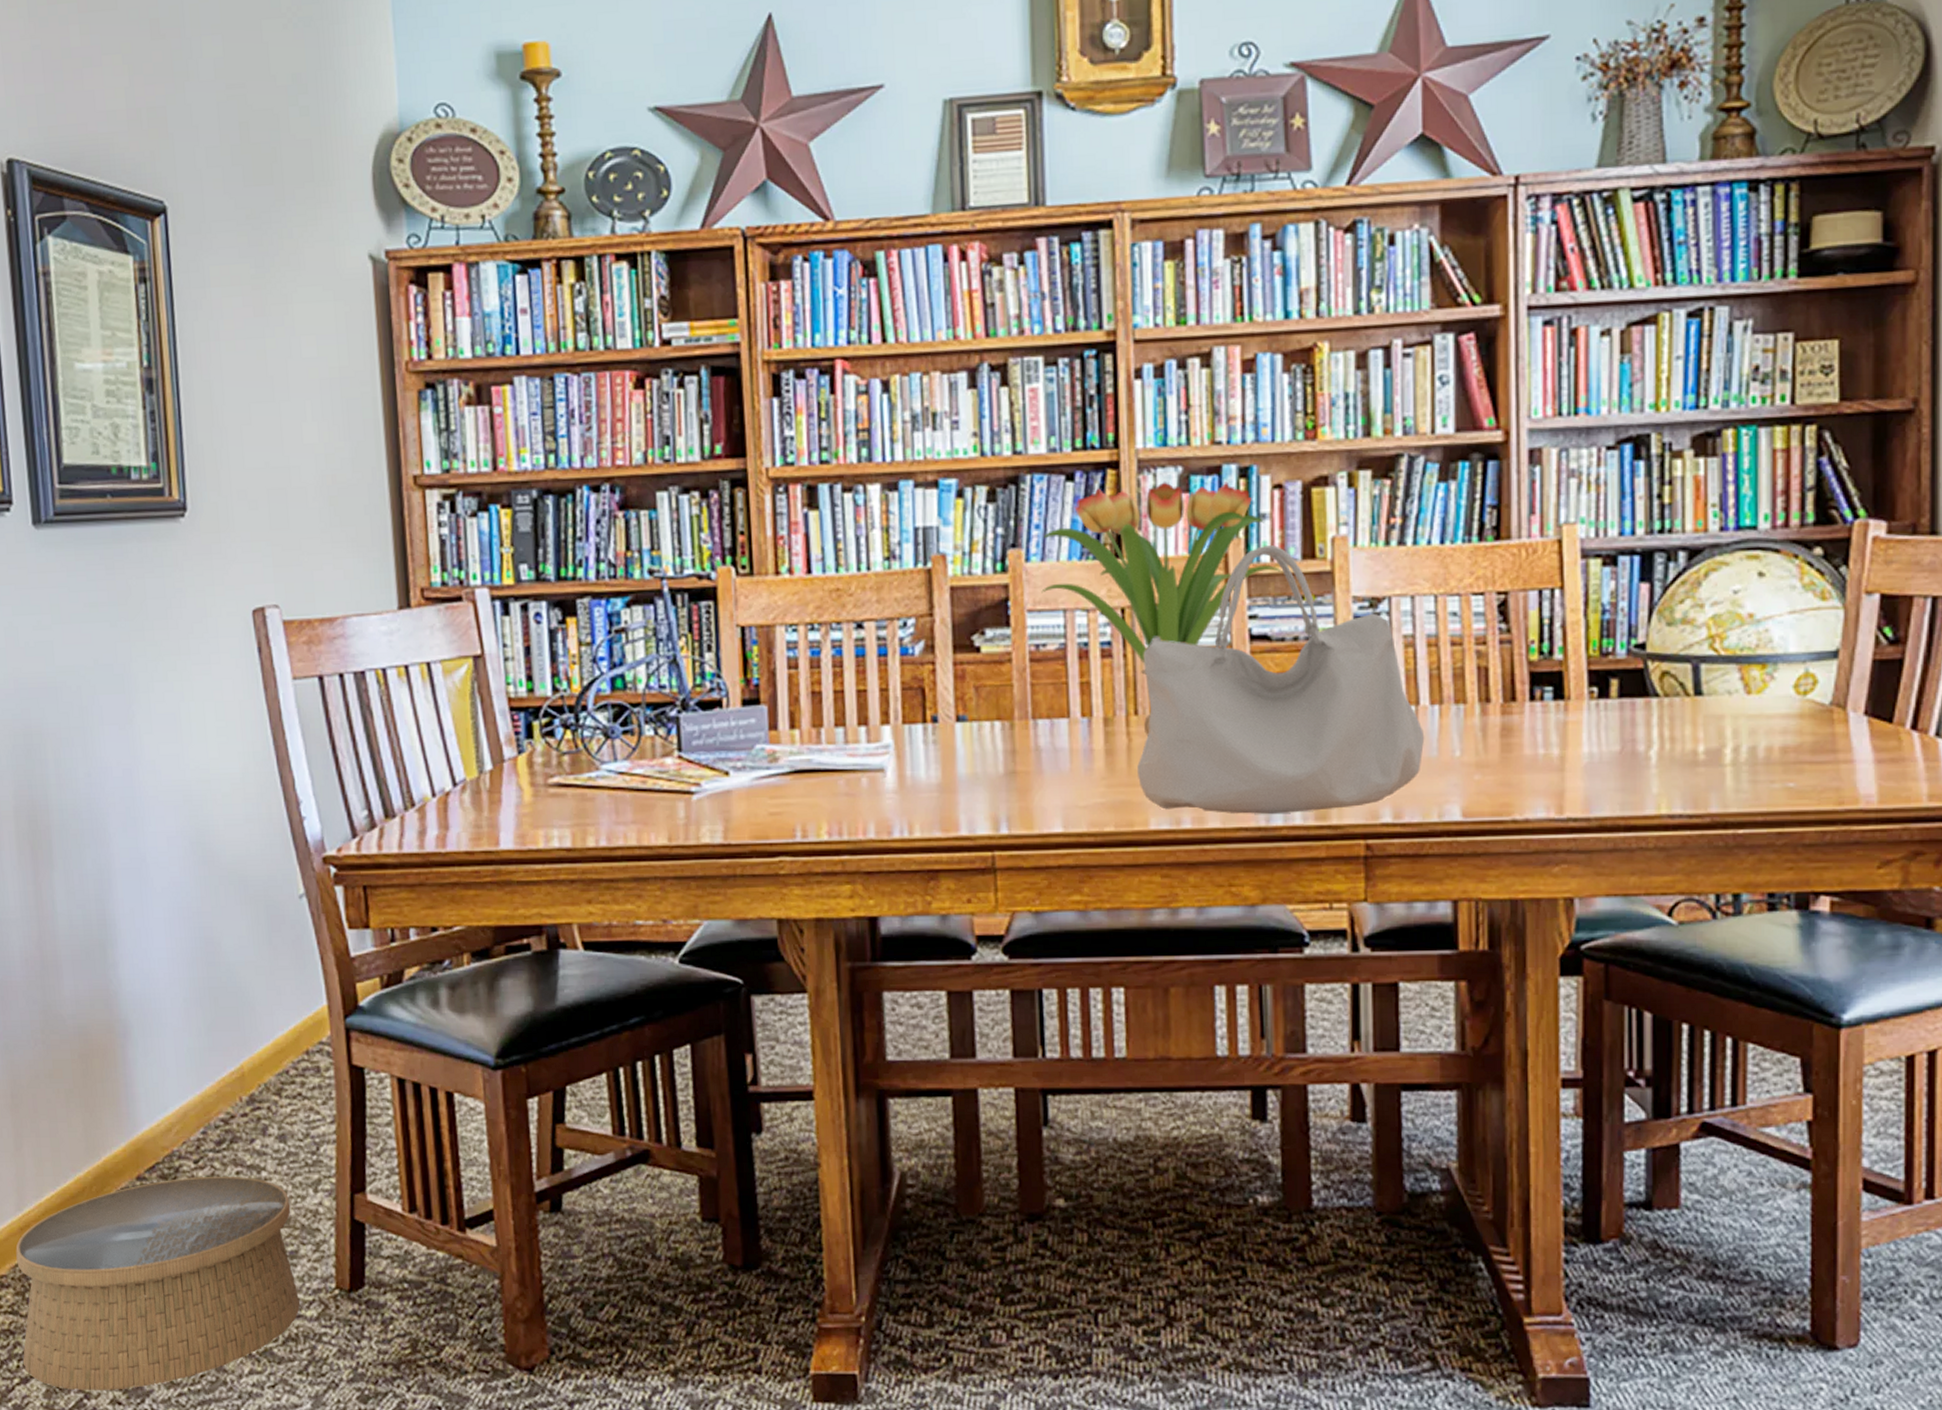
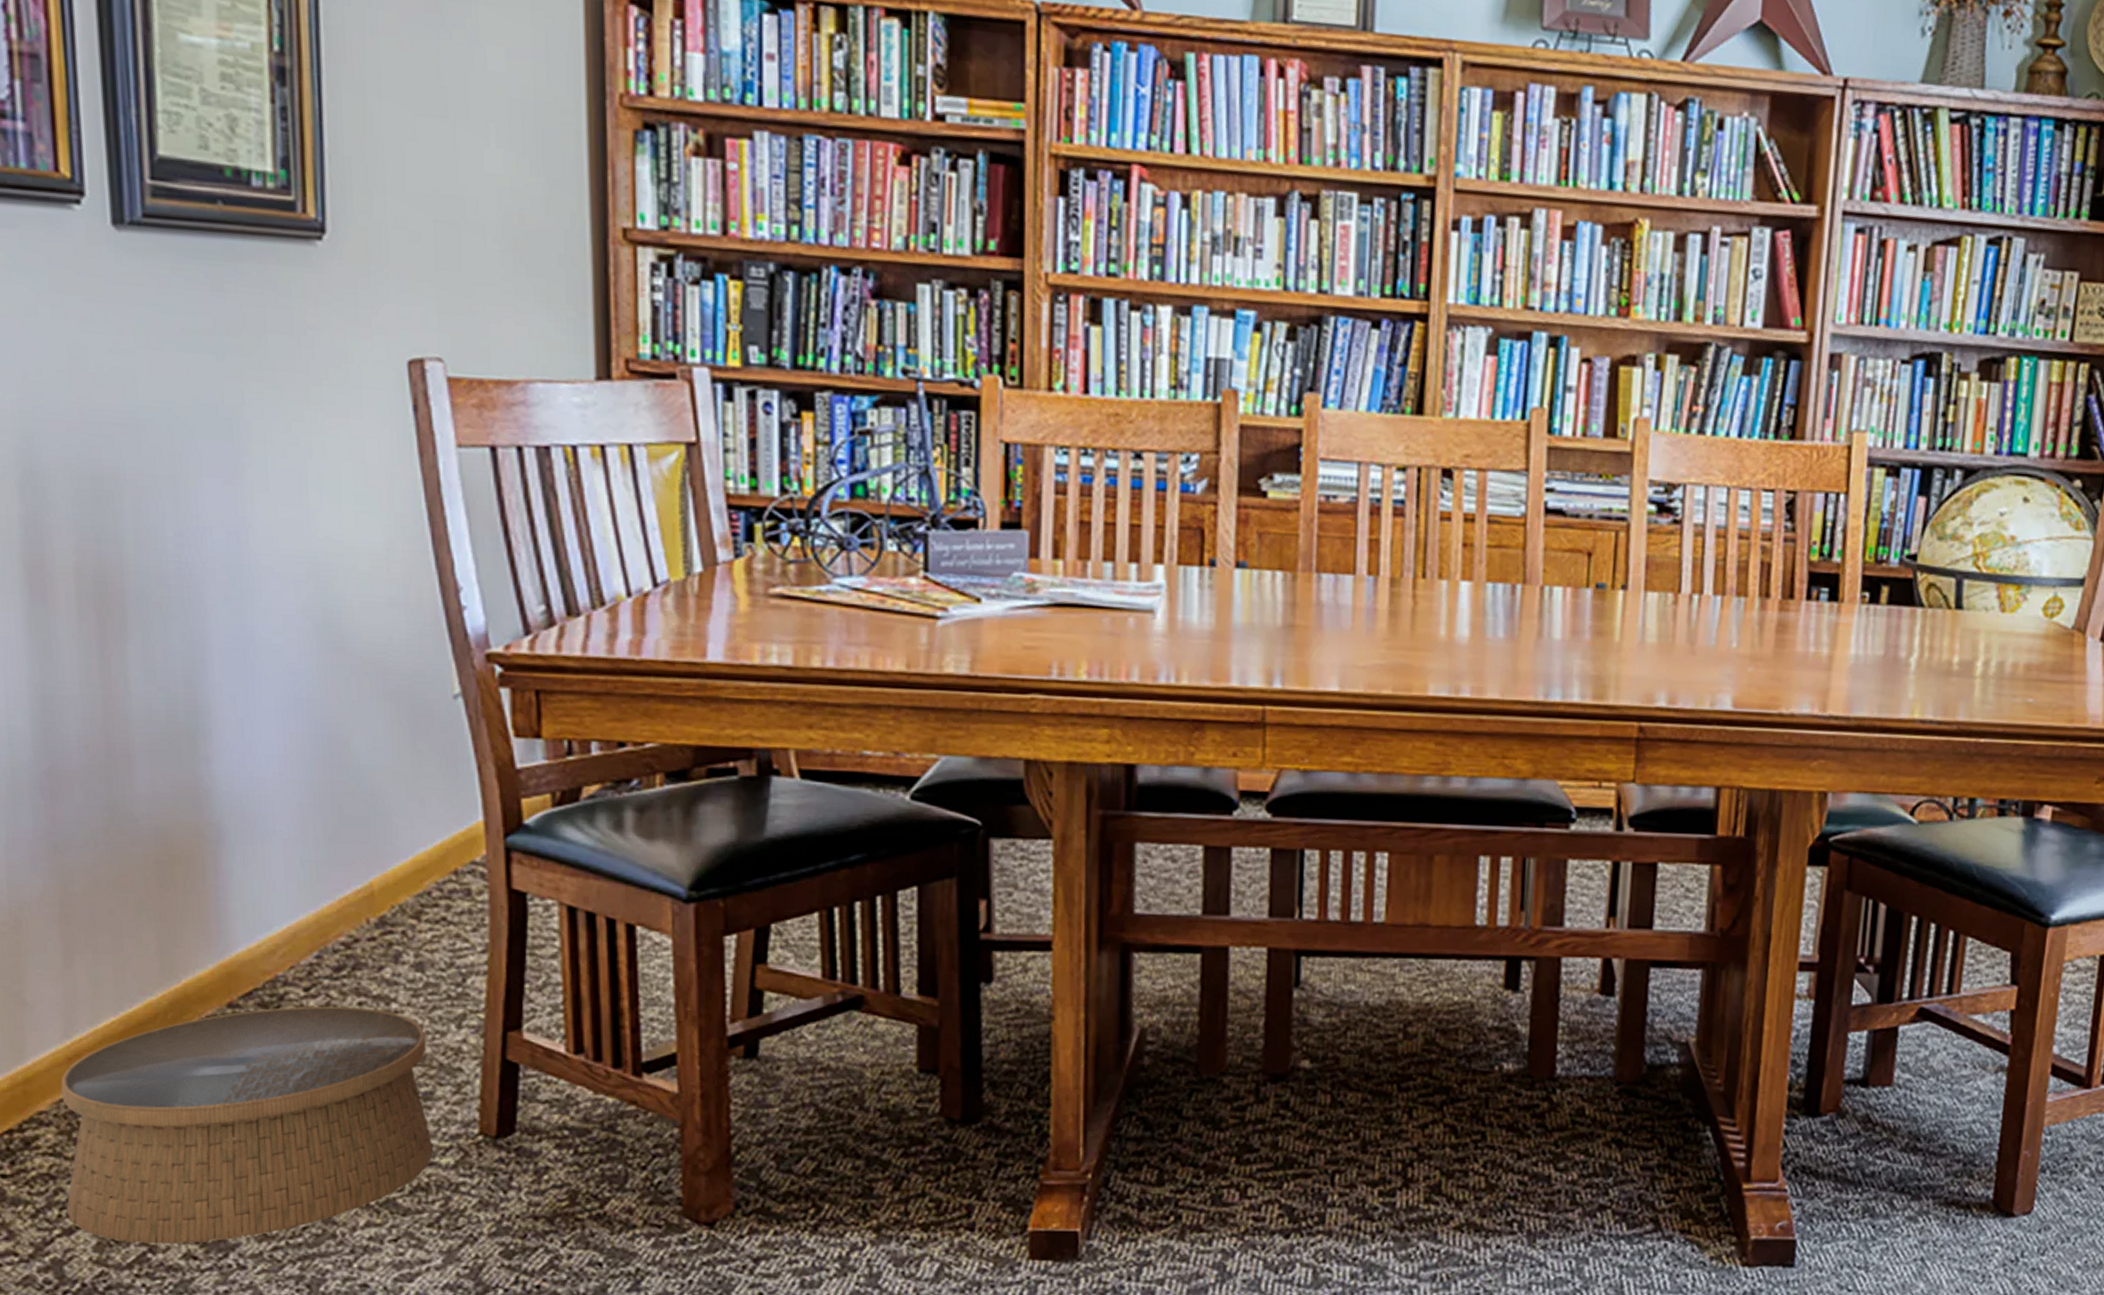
flower arrangement: present [1041,481,1282,737] -> none [1336,339,1583,601]
handbag: present [1137,545,1425,815] -> none [1420,419,1705,690]

